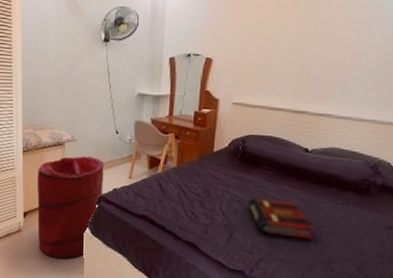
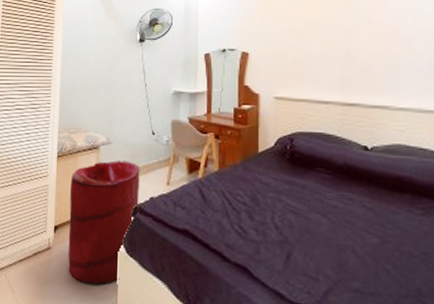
book: present [247,197,314,240] -> none [304,207,393,263]

